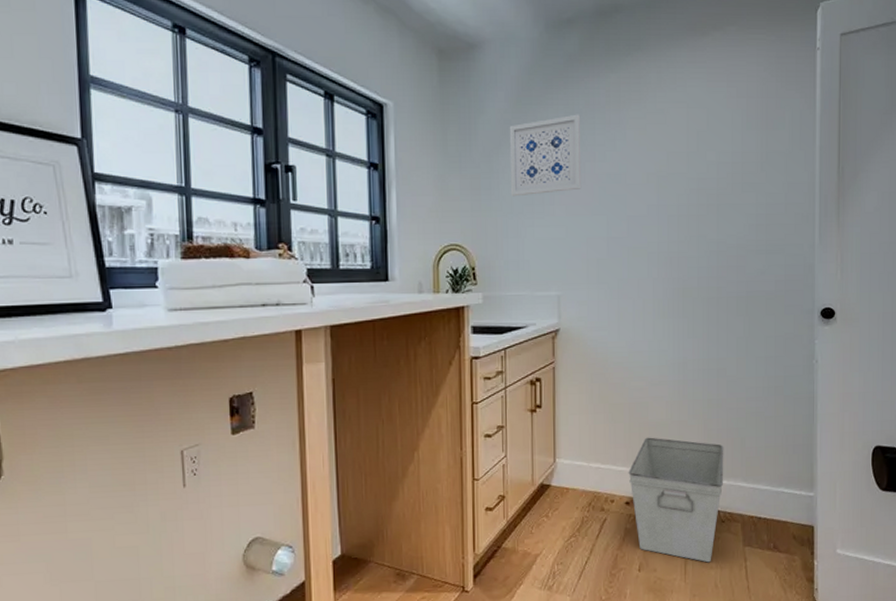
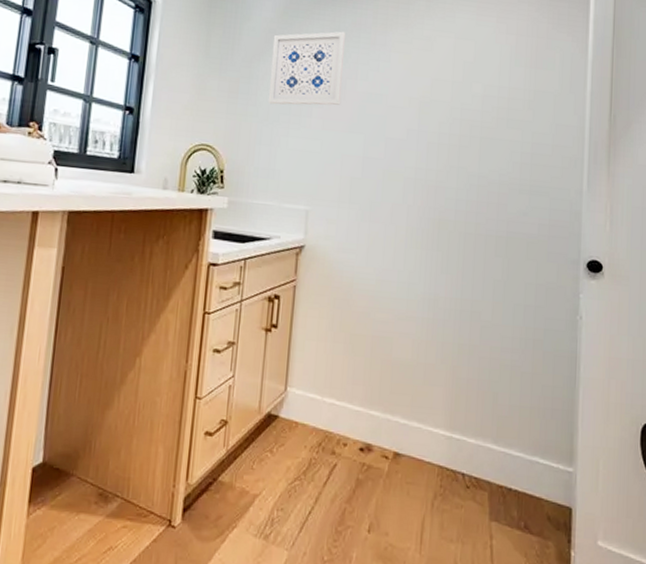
storage bin: present [628,437,724,563] -> none [365,377,474,534]

